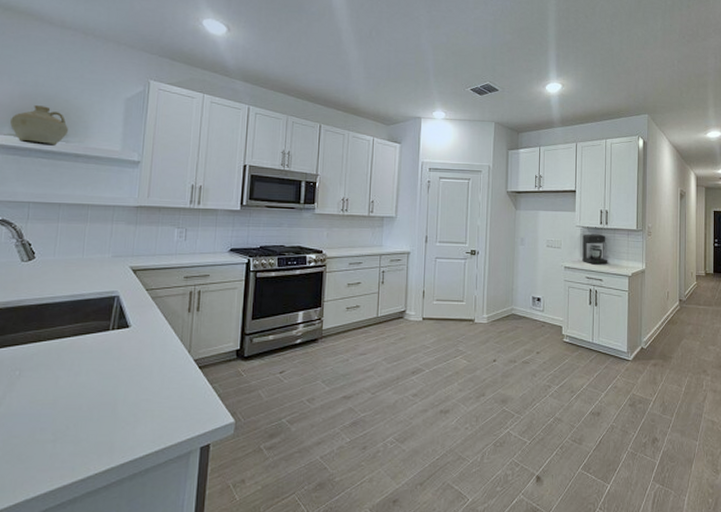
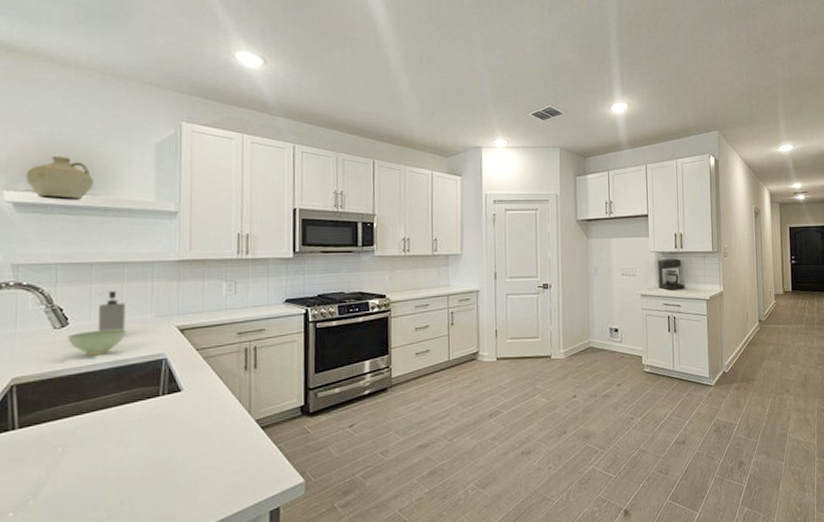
bowl: none [33,265,86,288] -> present [68,329,127,356]
soap dispenser: none [60,230,86,267] -> present [98,290,125,332]

